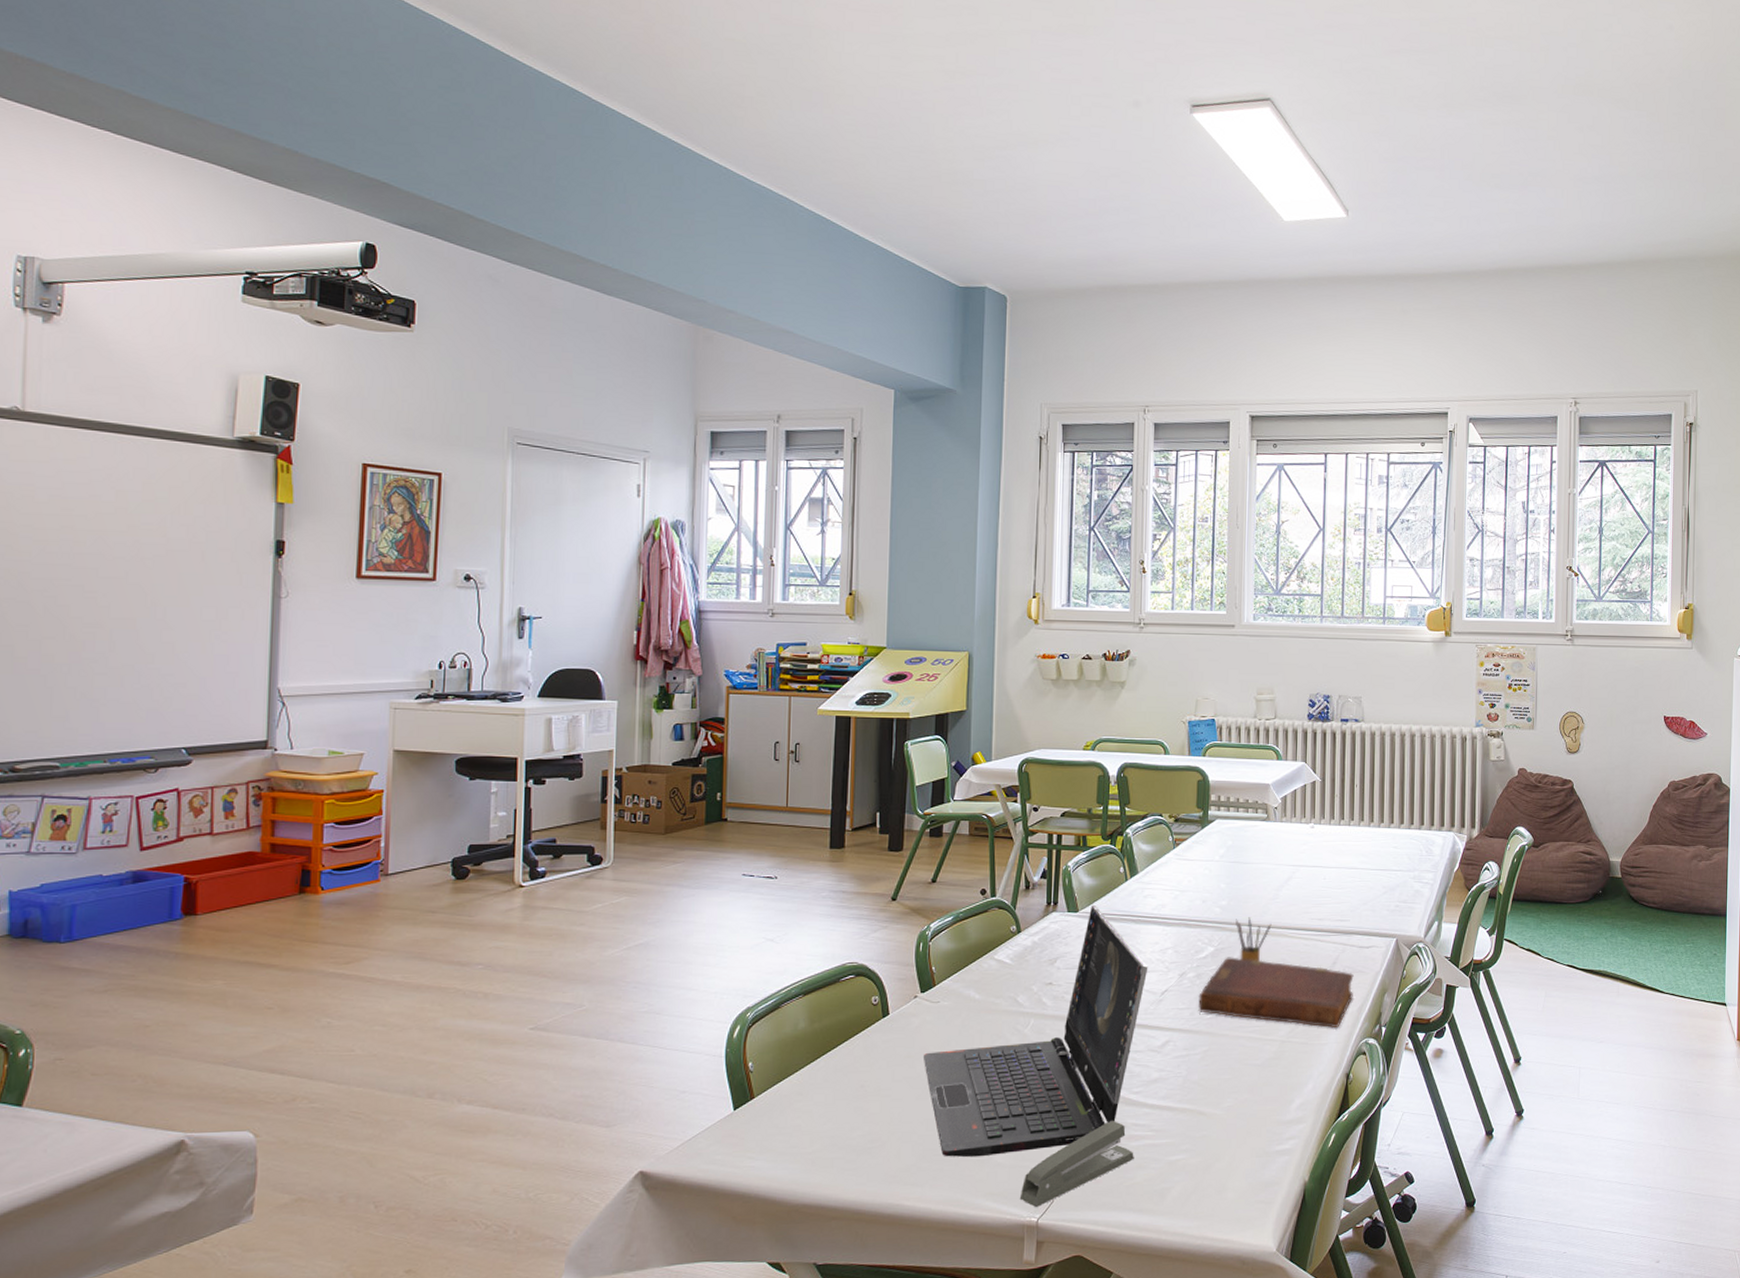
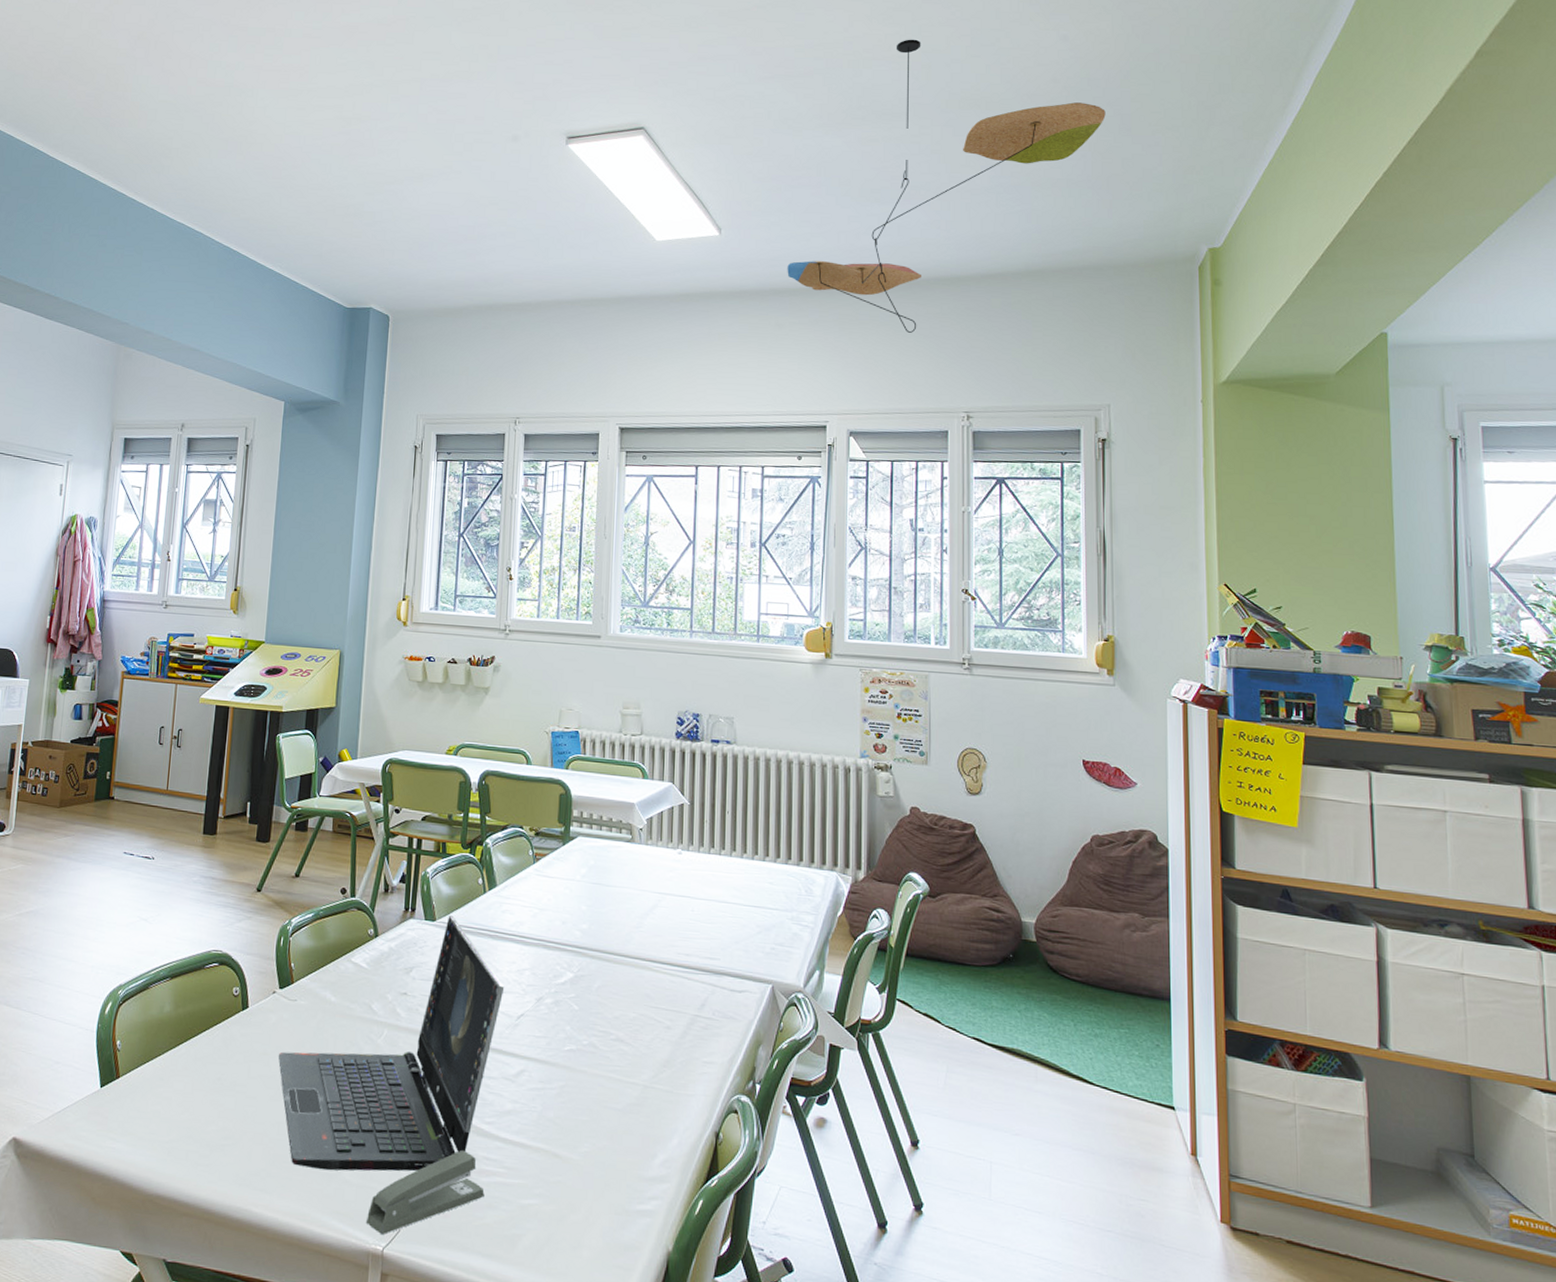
diary: present [1198,957,1354,1029] -> none [555,985,724,1079]
pencil box: present [1236,917,1272,962] -> none [596,945,635,994]
ceiling mobile: none [1412,19,1704,320] -> present [787,39,1106,333]

